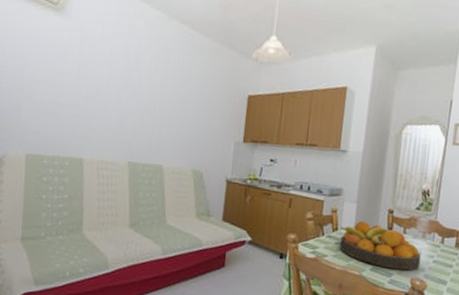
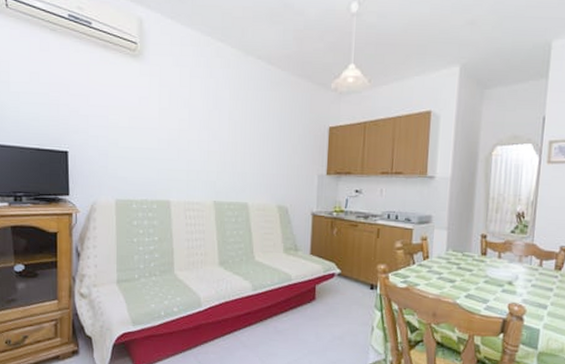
fruit bowl: present [339,221,421,271] -> none [431,248,519,296]

